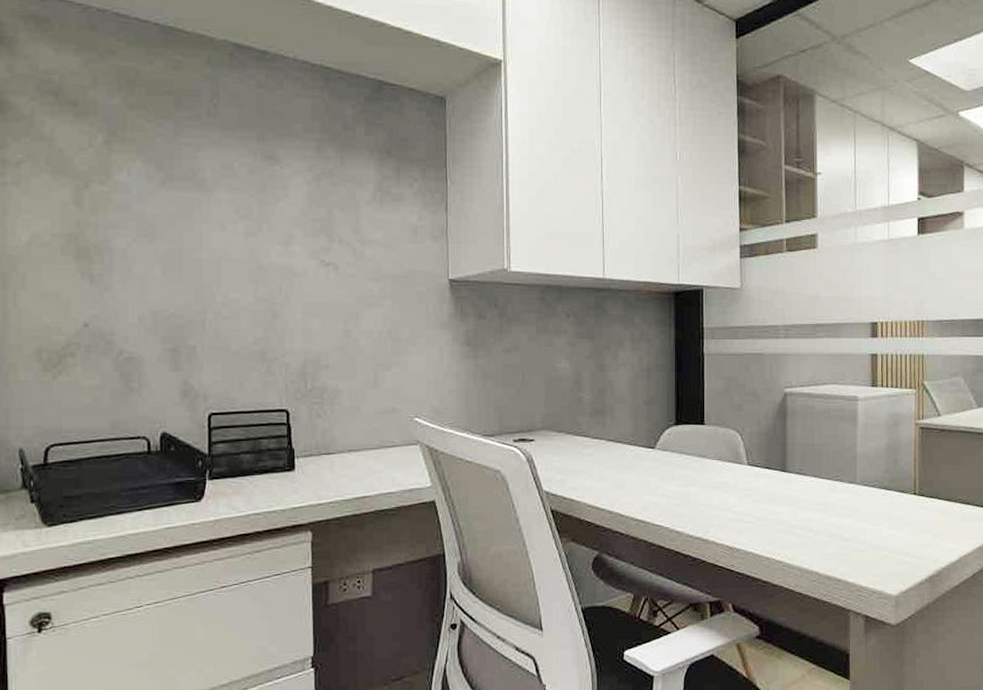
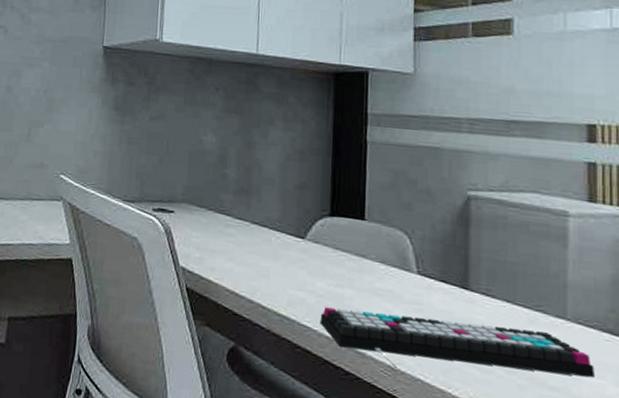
keyboard: none [671,497,875,548] -> present [320,307,595,378]

